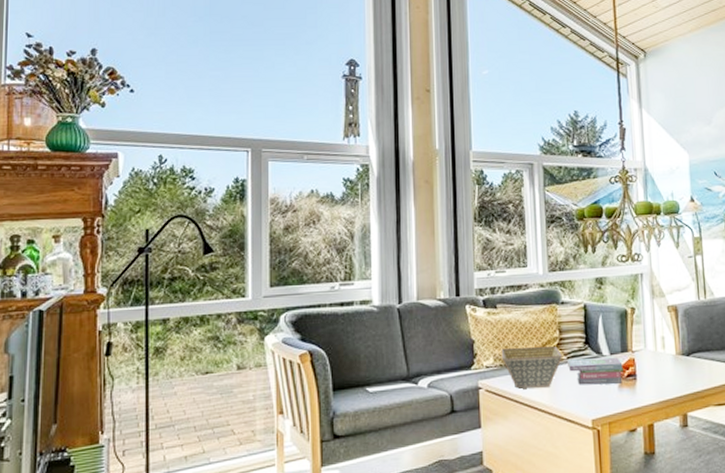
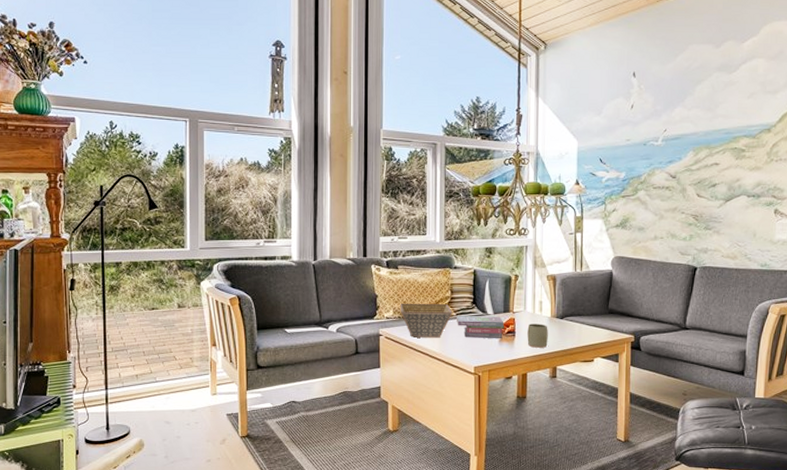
mug: none [650,363,675,392] -> present [527,323,548,348]

